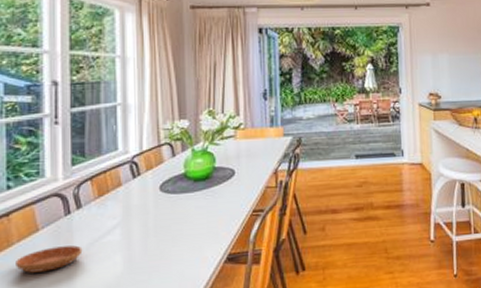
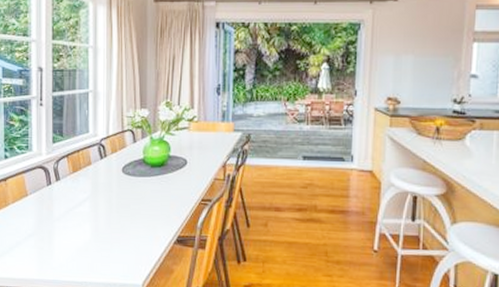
saucer: present [16,245,83,273] -> none [11,211,60,231]

